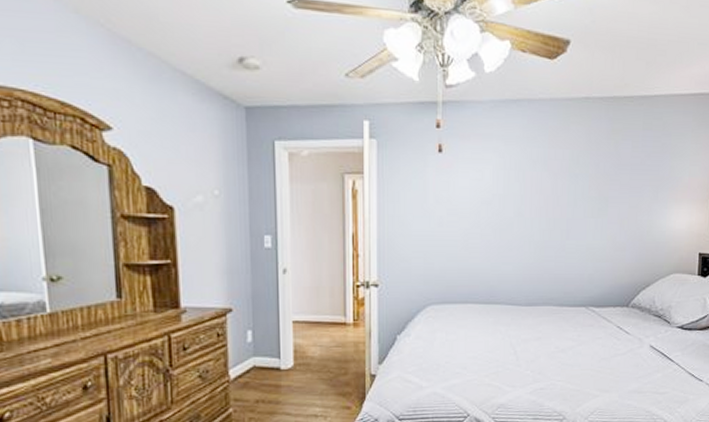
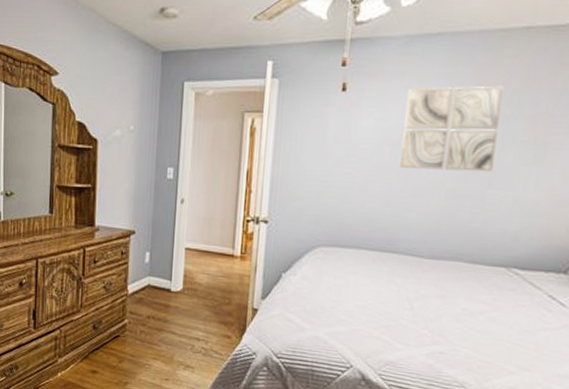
wall art: none [495,148,572,225] -> present [400,85,503,172]

